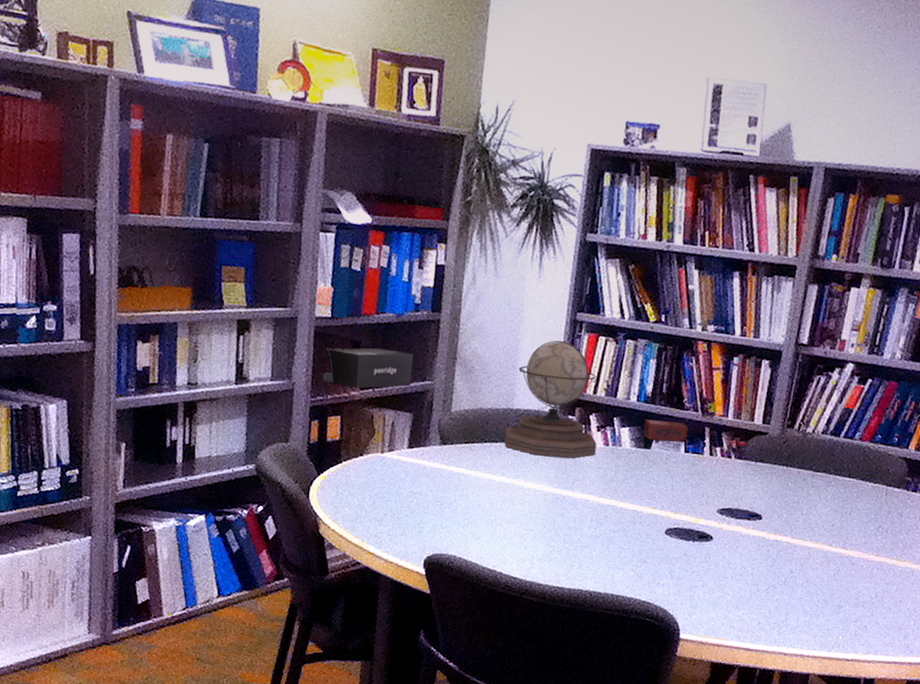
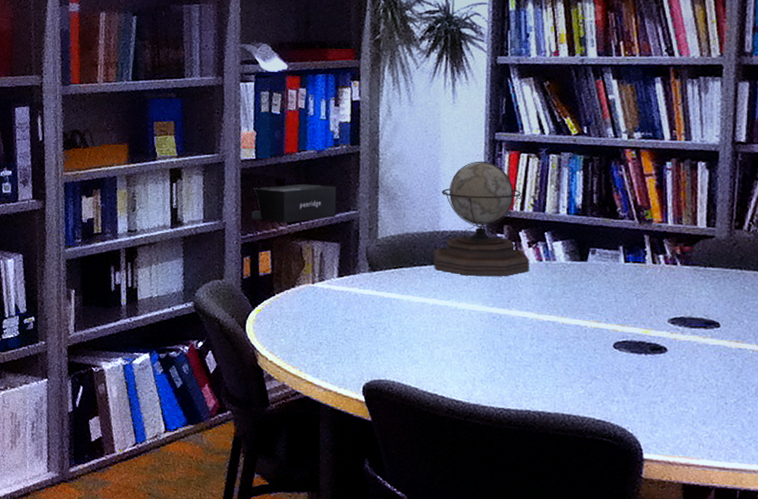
decorative box: present [643,419,688,443] -> none [577,231,626,253]

